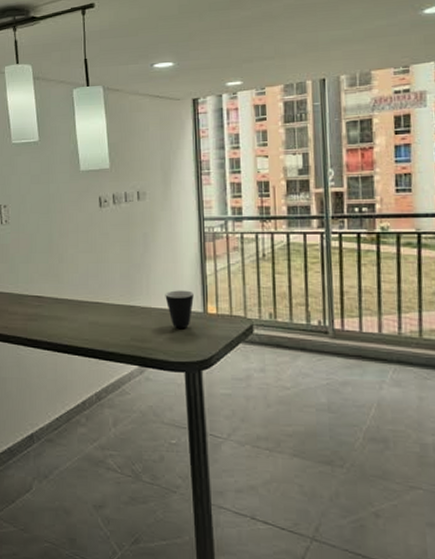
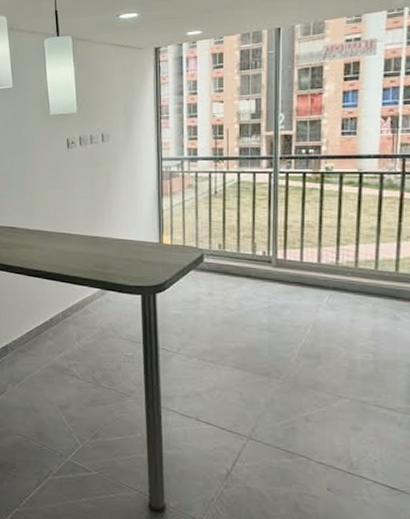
mug: present [165,290,194,328] -> none [125,223,151,257]

